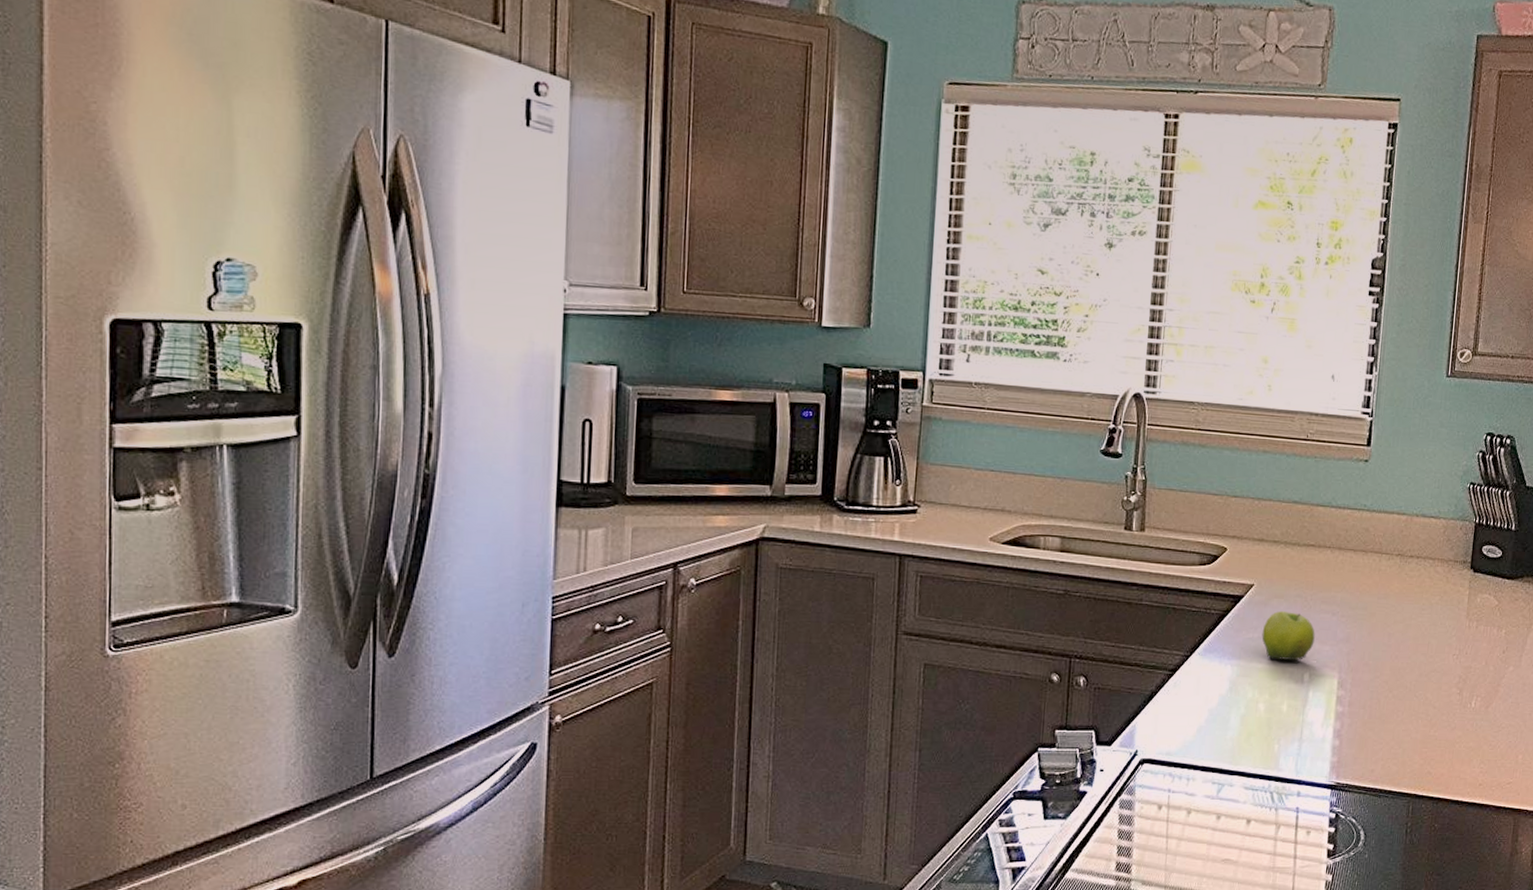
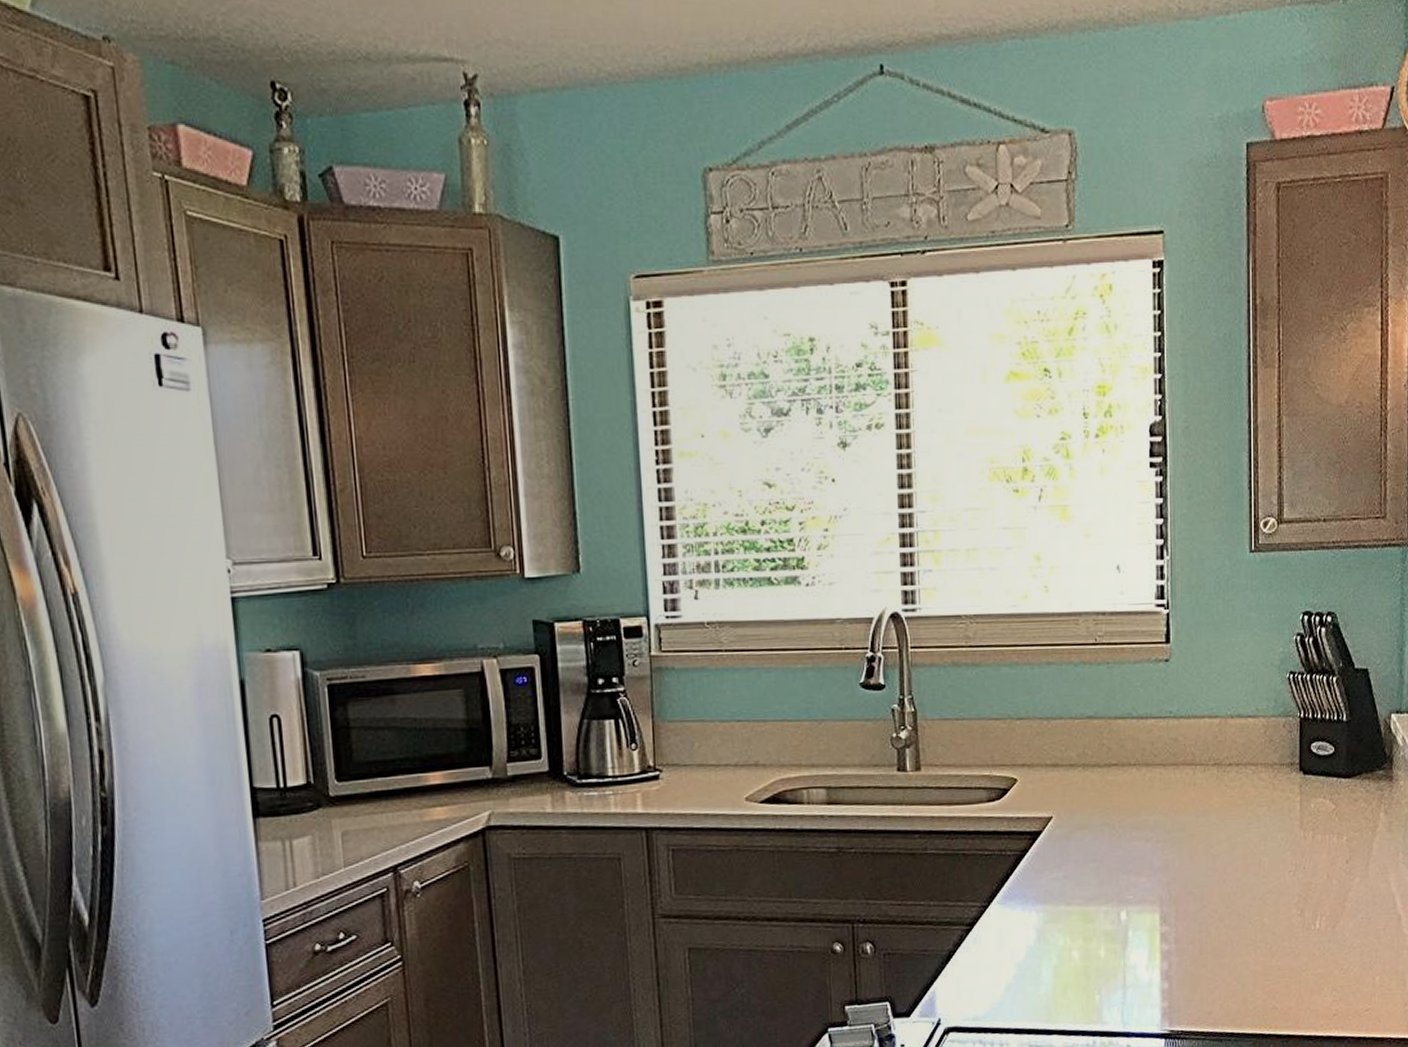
fruit: present [1261,610,1315,661] -> none [1067,842,1128,900]

